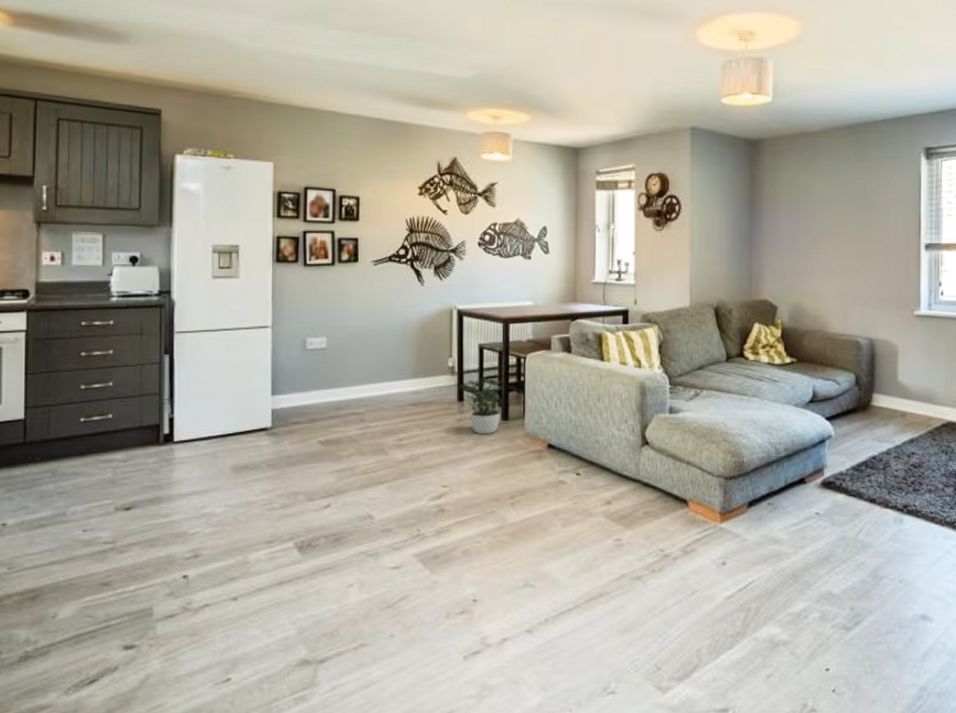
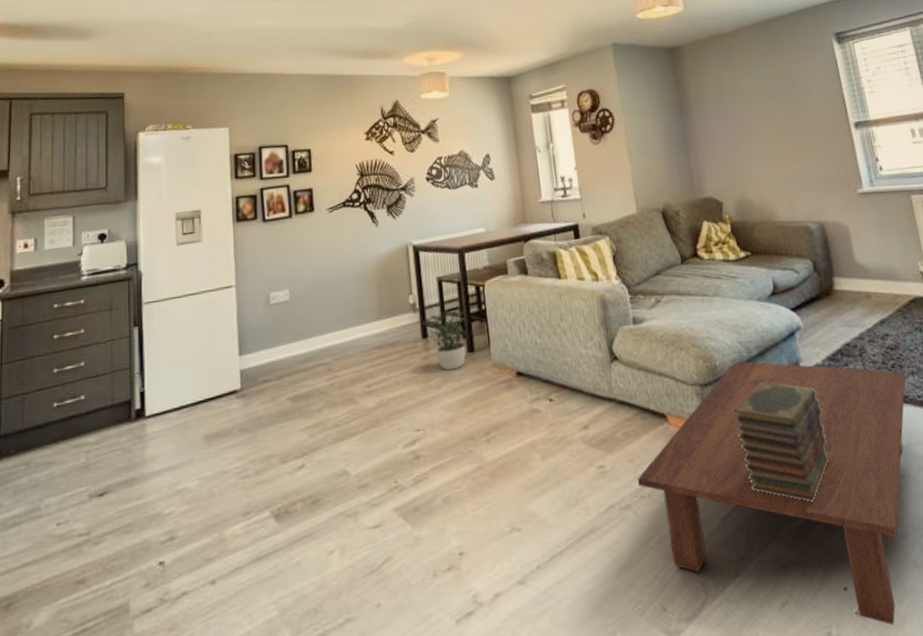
coffee table: none [650,459,922,704] -> present [637,360,906,626]
book stack: none [753,481,837,593] -> present [734,381,830,502]

